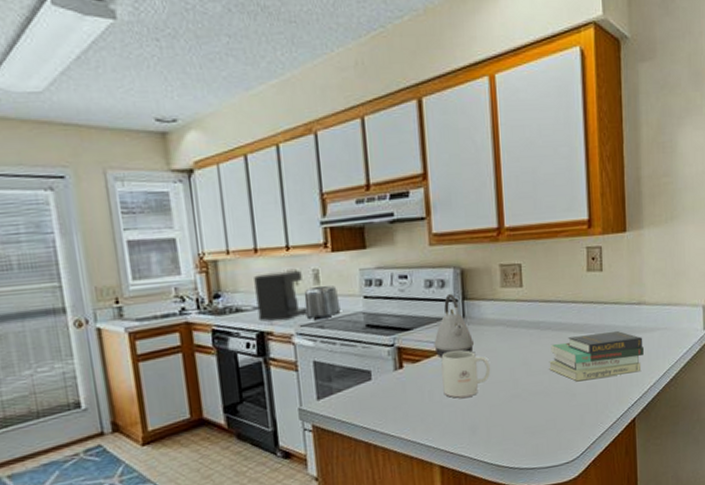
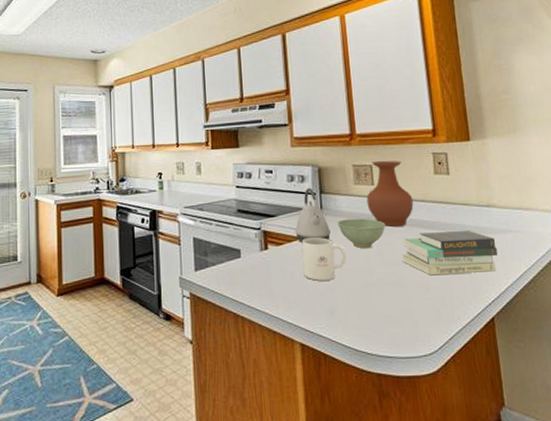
coffee maker: present [254,270,307,322] -> none [151,162,190,203]
toaster: present [304,285,341,321] -> none [188,175,217,204]
bowl: none [481,325,534,359] -> present [337,218,386,249]
vase: none [514,257,564,333] -> present [366,160,414,227]

